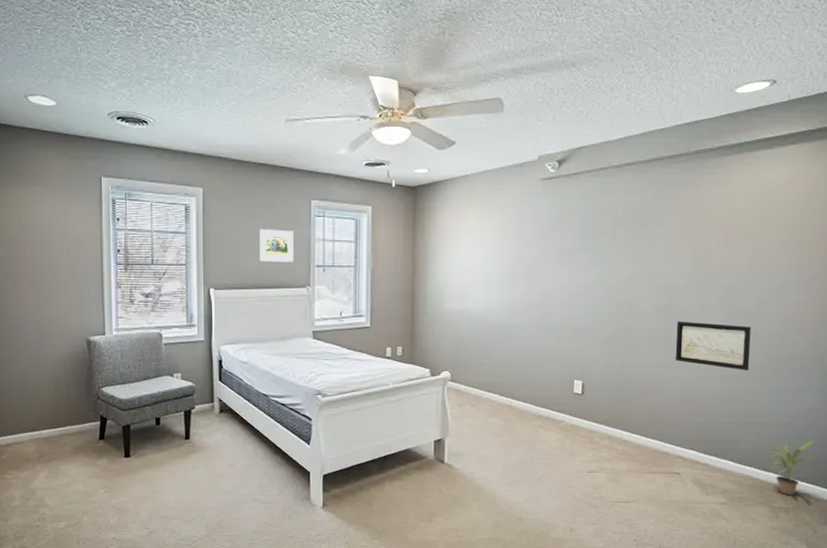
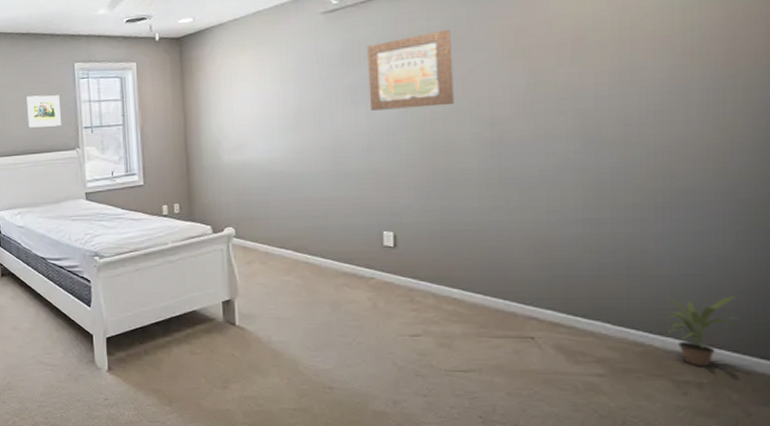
wall art: none [572,206,640,273] -> present [367,29,454,111]
wall art: present [675,321,751,371] -> none [513,156,623,212]

